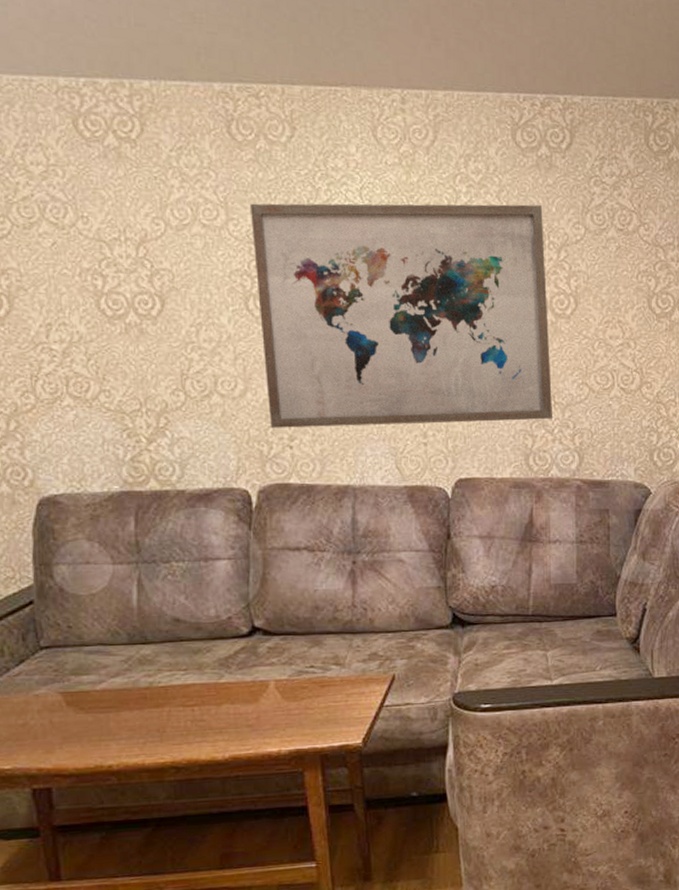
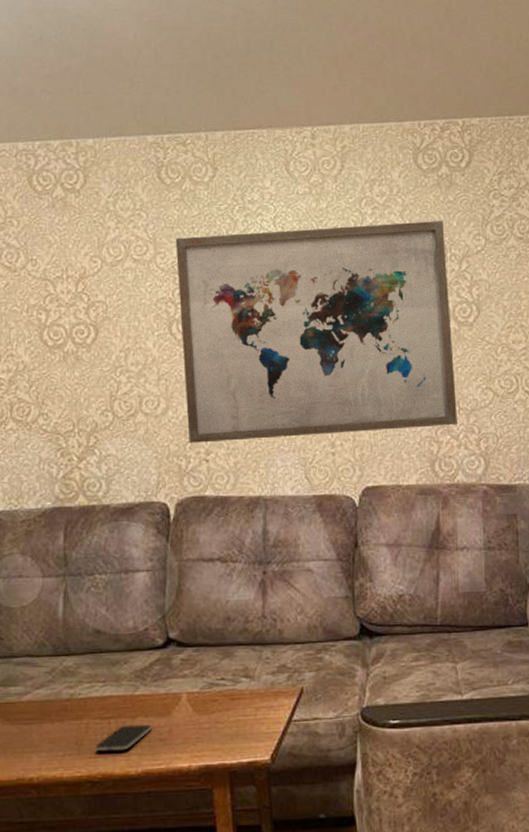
smartphone: none [178,711,239,738] -> present [94,724,152,752]

